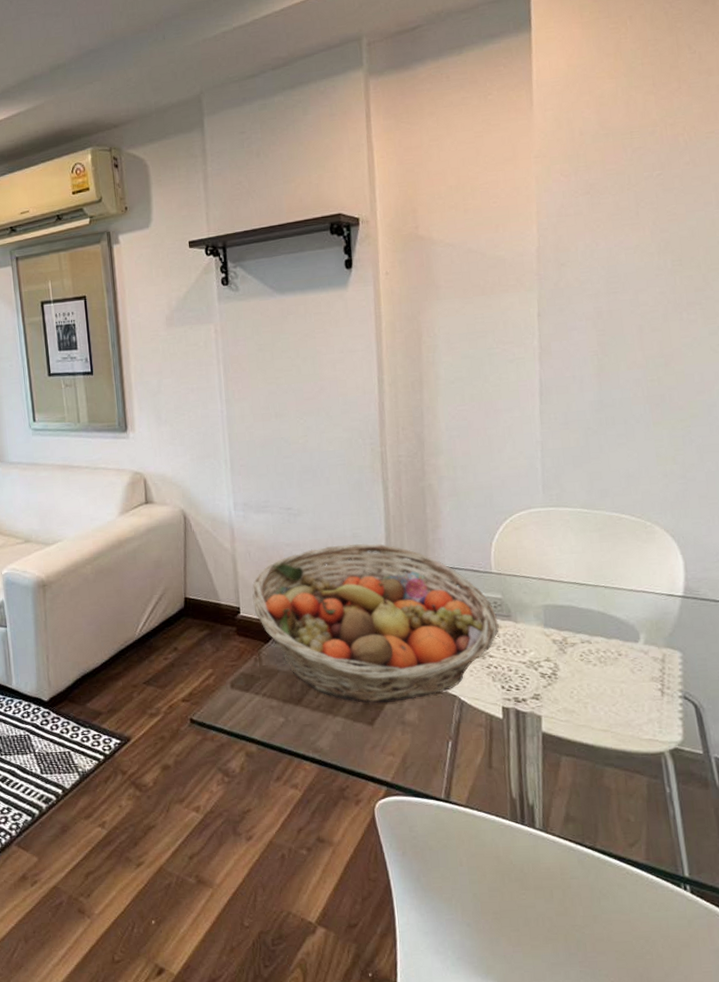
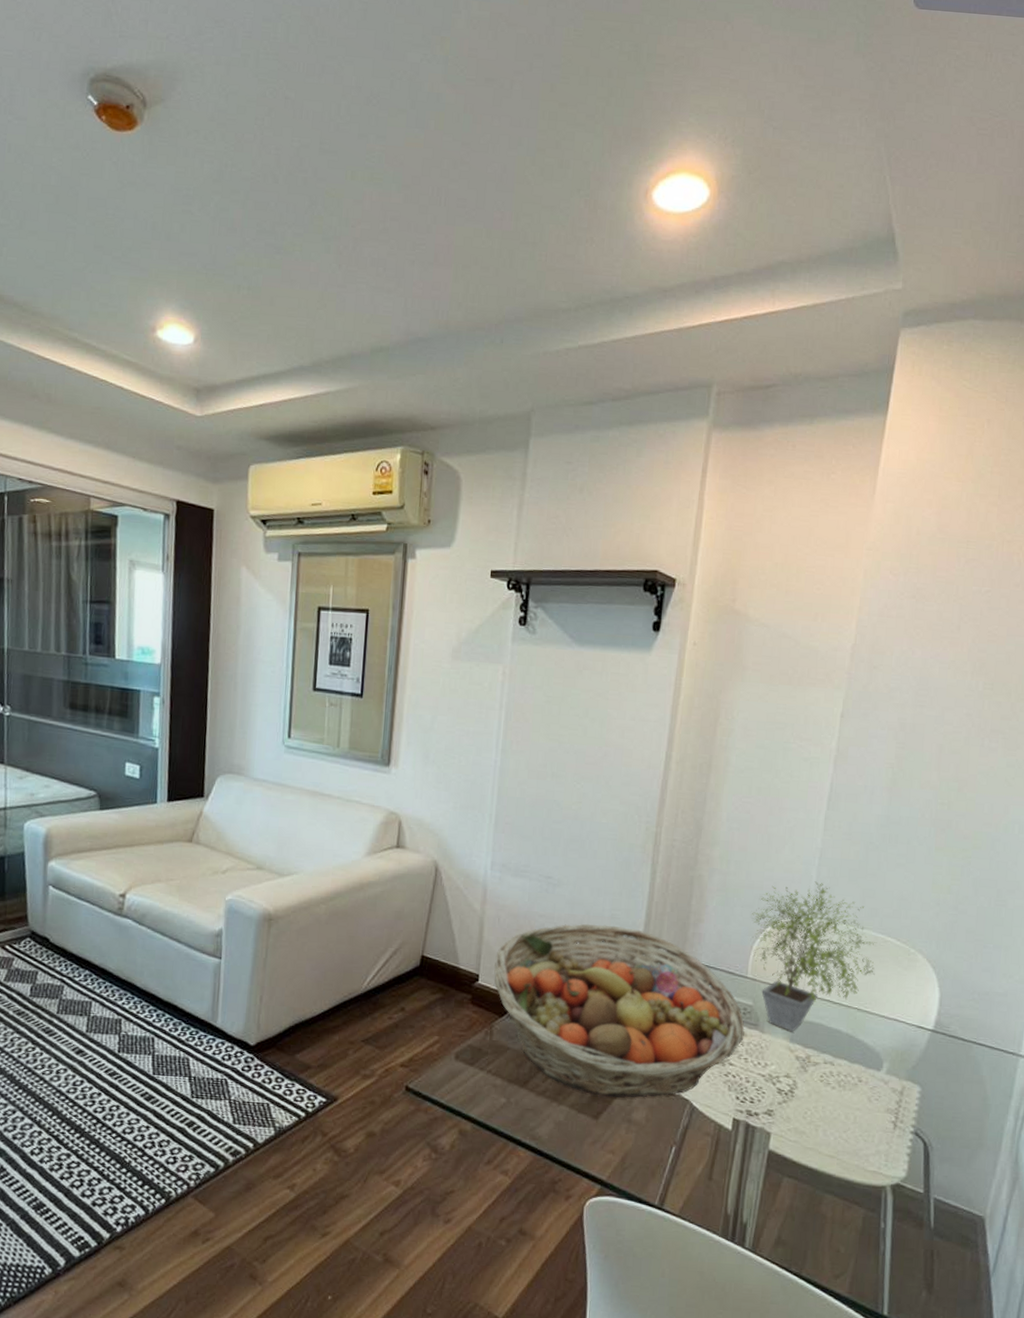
potted plant: none [485,473,616,618] -> present [751,881,876,1032]

